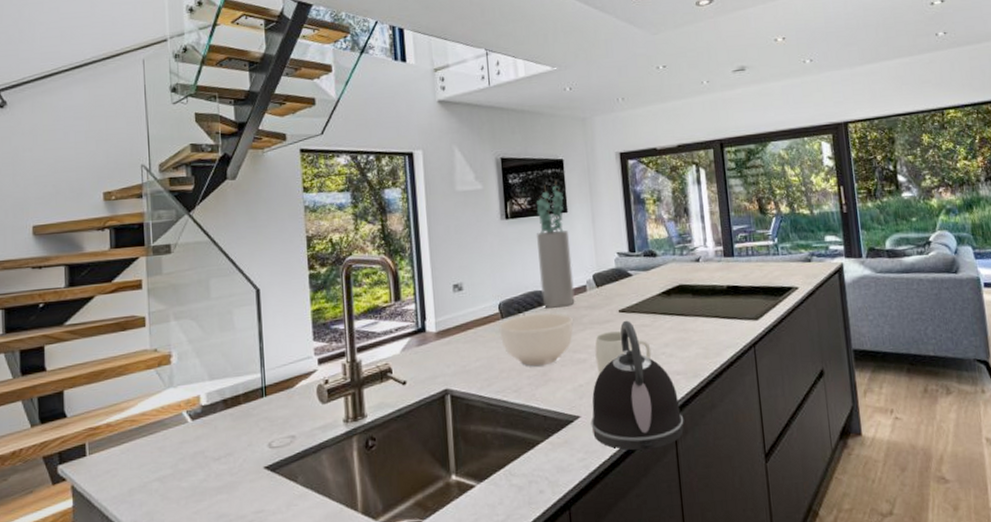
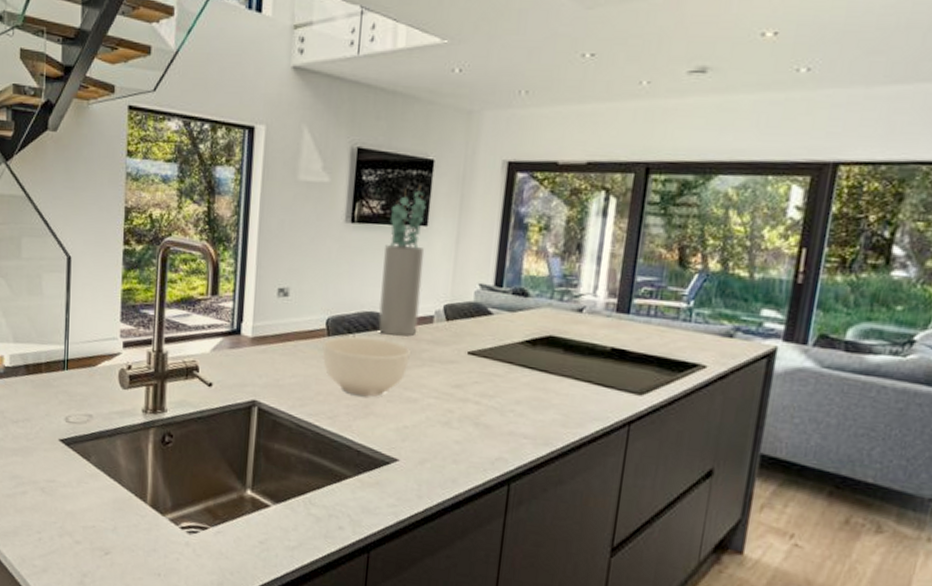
kettle: present [590,320,684,451] -> none [409,364,521,514]
mug: present [595,331,652,374] -> none [428,373,498,419]

